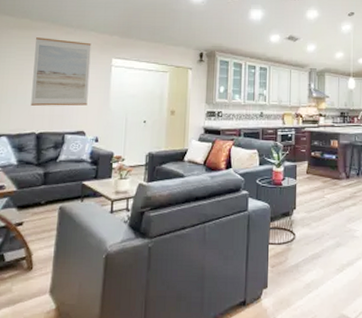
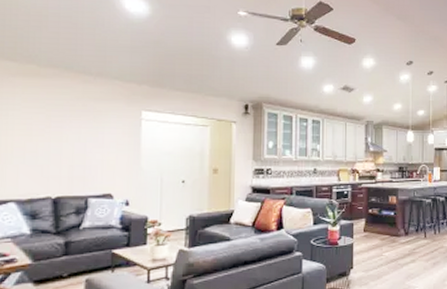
wall art: present [31,37,92,106] -> none [44,87,116,166]

